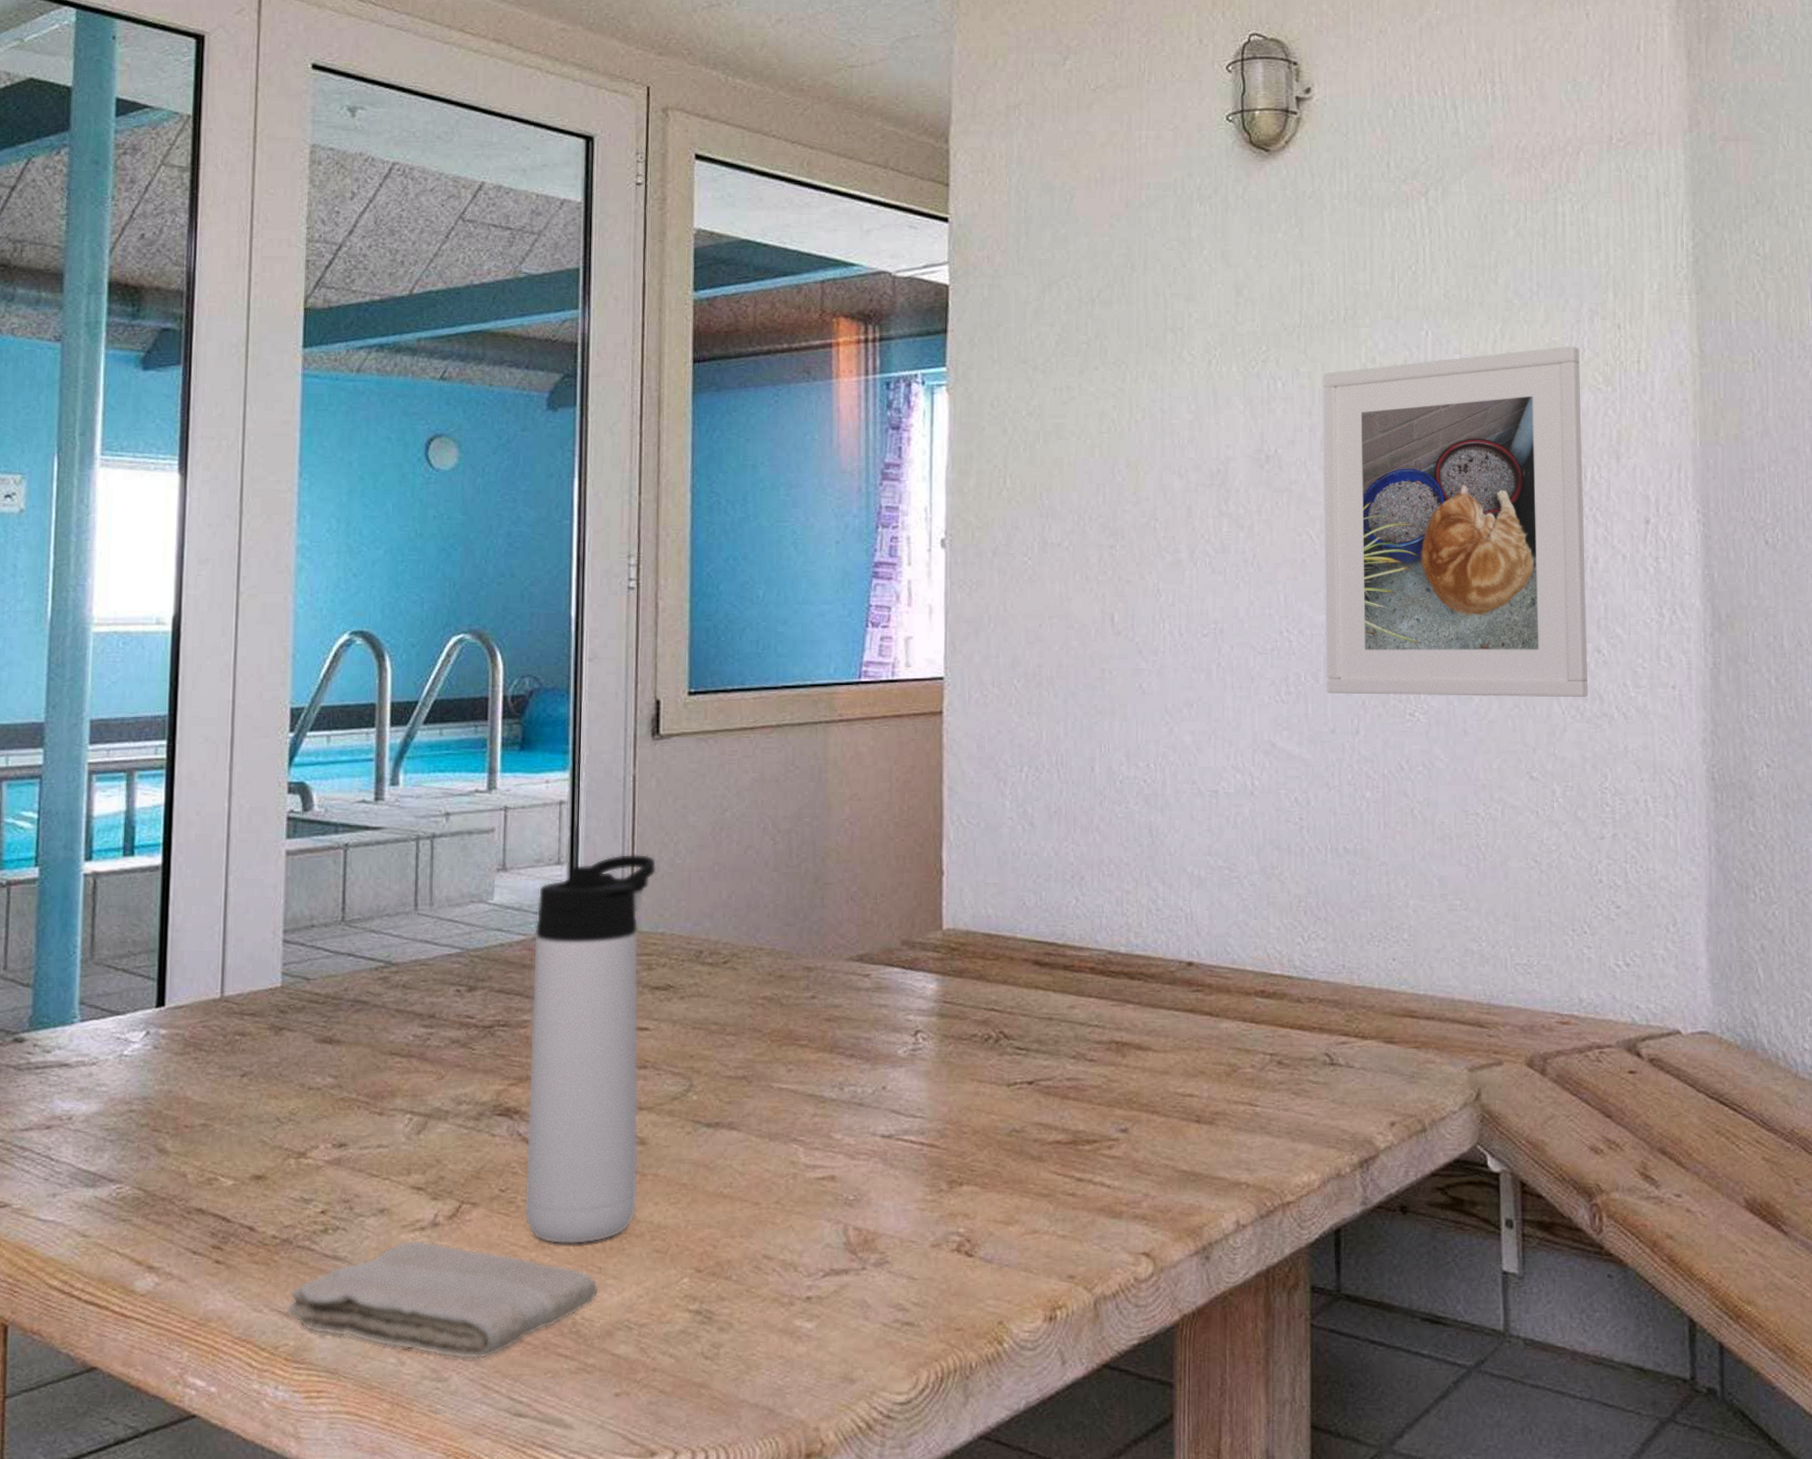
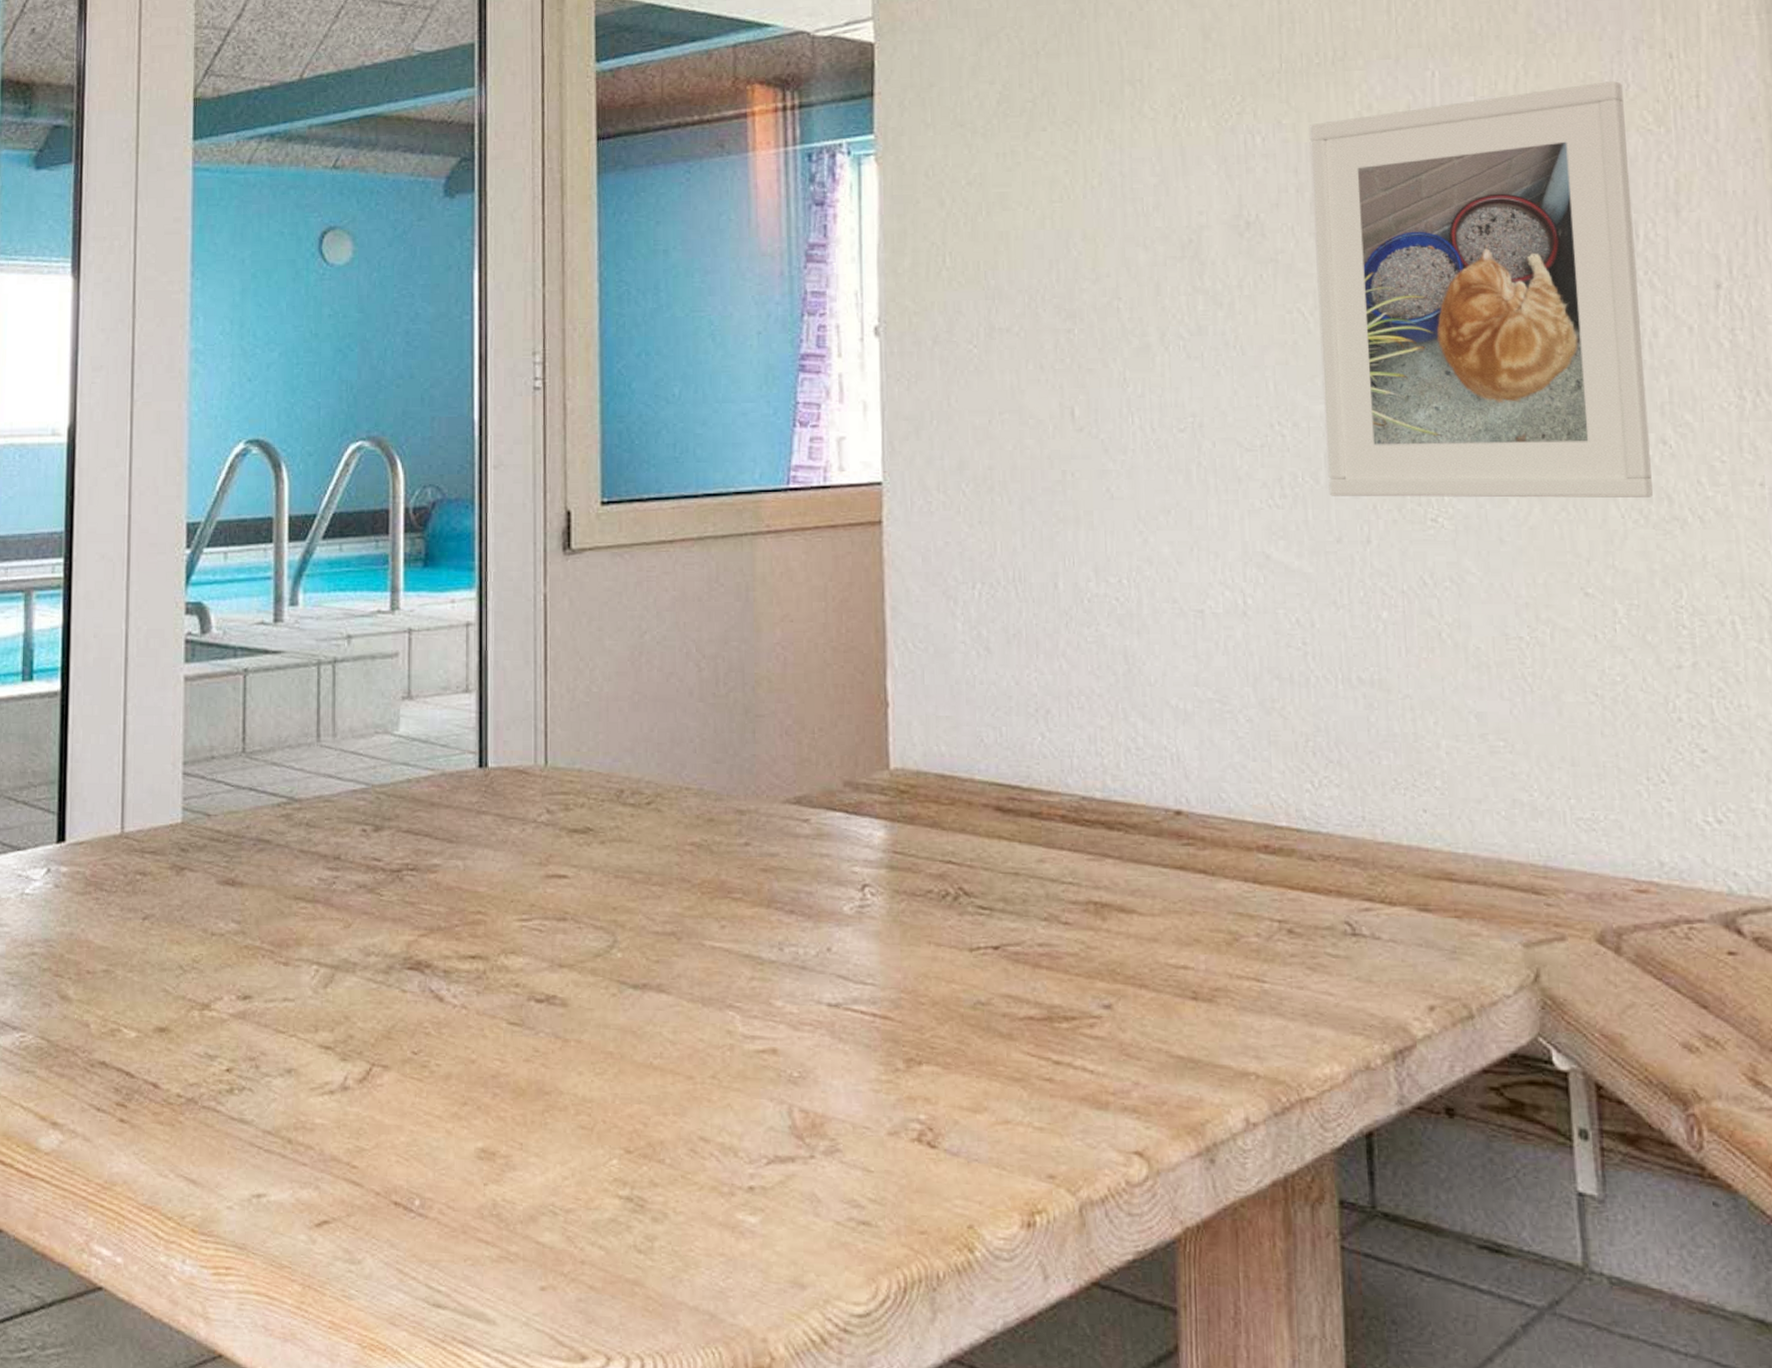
washcloth: present [286,1240,599,1360] -> none [192,1104,520,1241]
thermos bottle: present [524,854,656,1245] -> none [438,681,571,1117]

